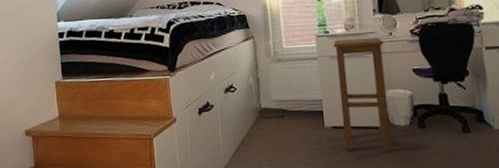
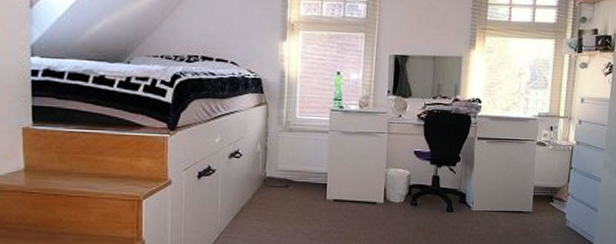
stool: present [333,37,391,152] -> none [343,116,393,225]

